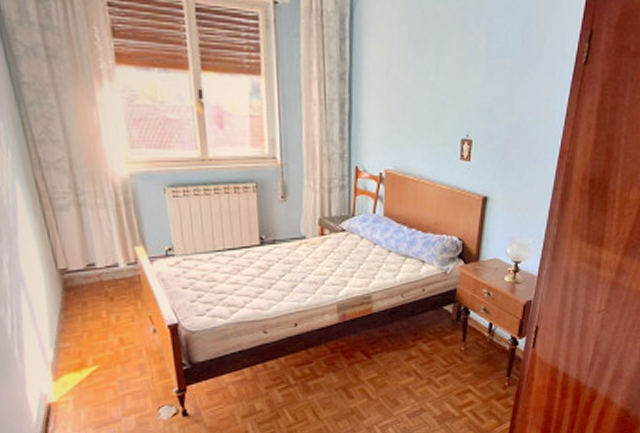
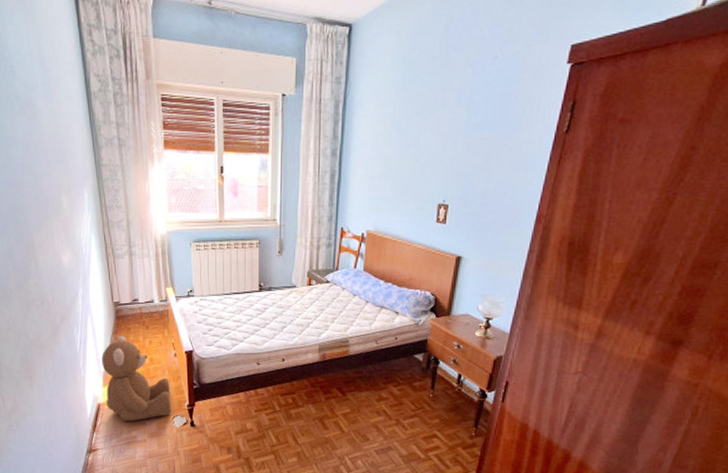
teddy bear: none [47,312,156,422] -> present [102,335,172,422]

